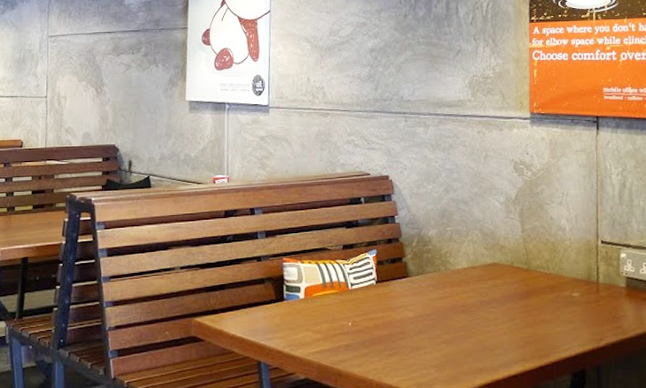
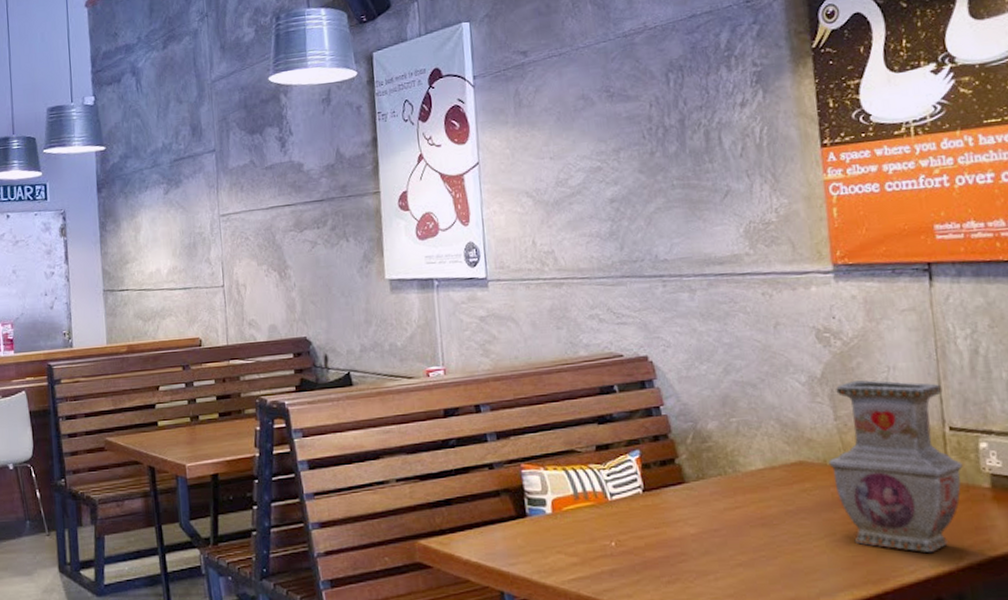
vase: none [515,202,608,335] -> present [828,379,963,552]

